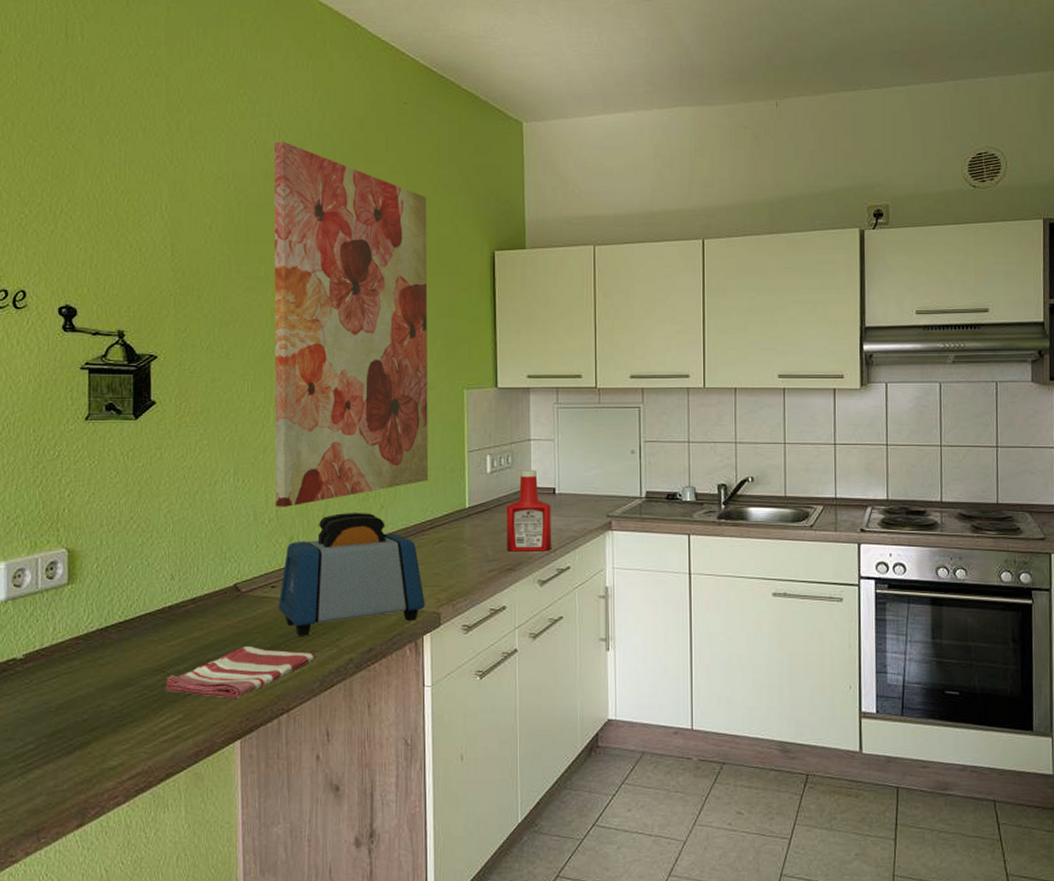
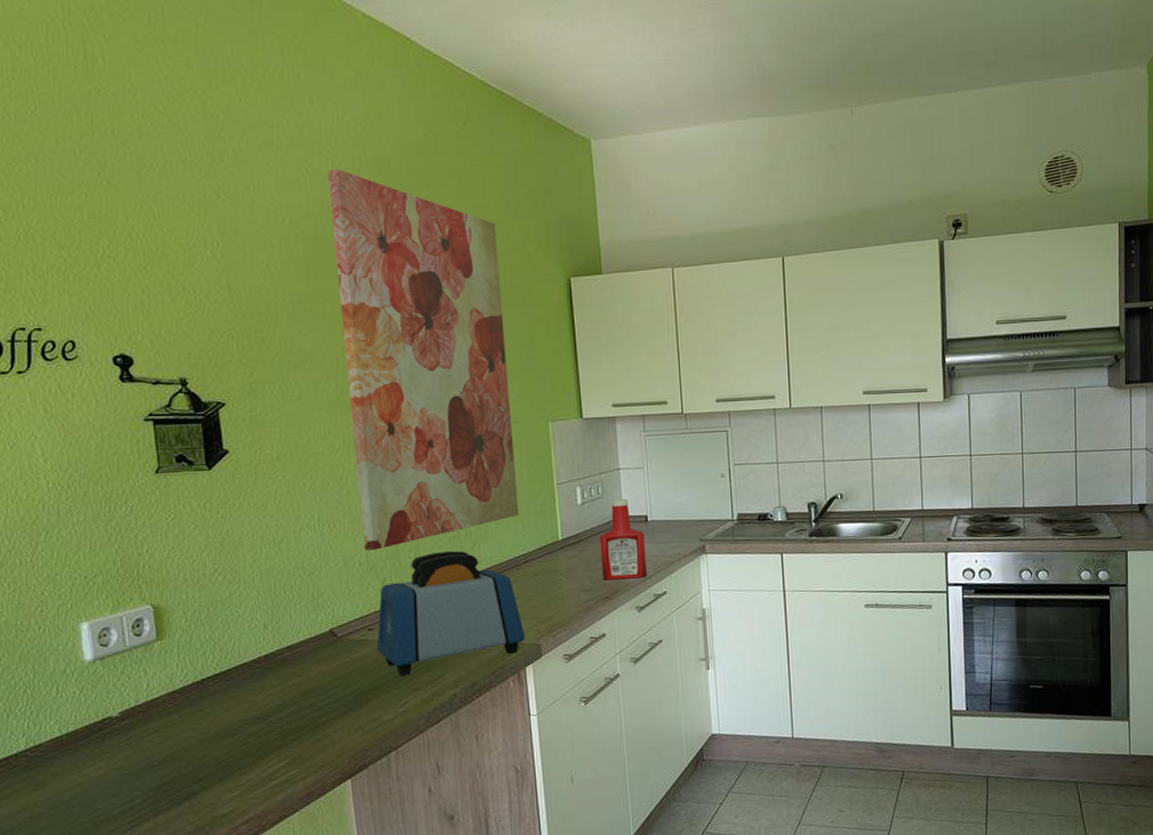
dish towel: present [165,645,316,698] -> none [269,688,419,741]

